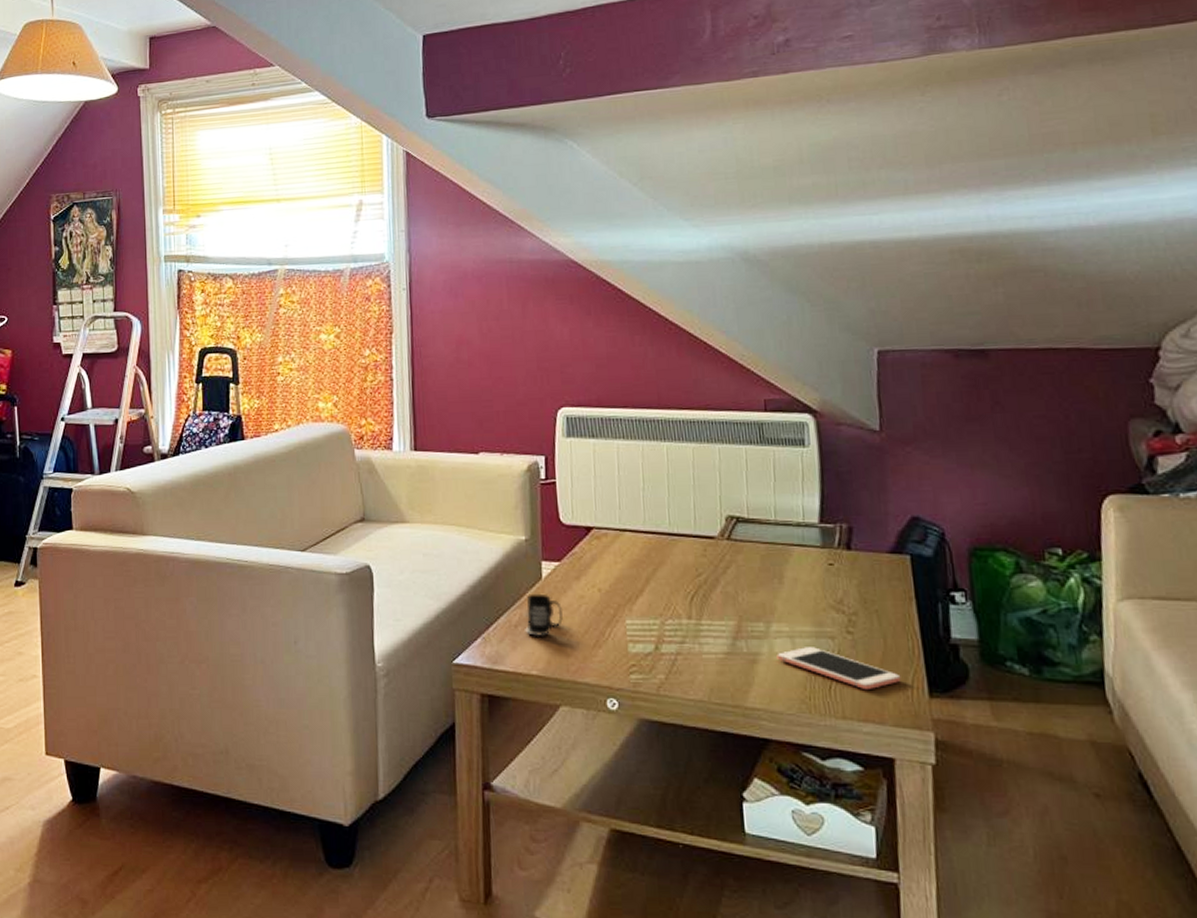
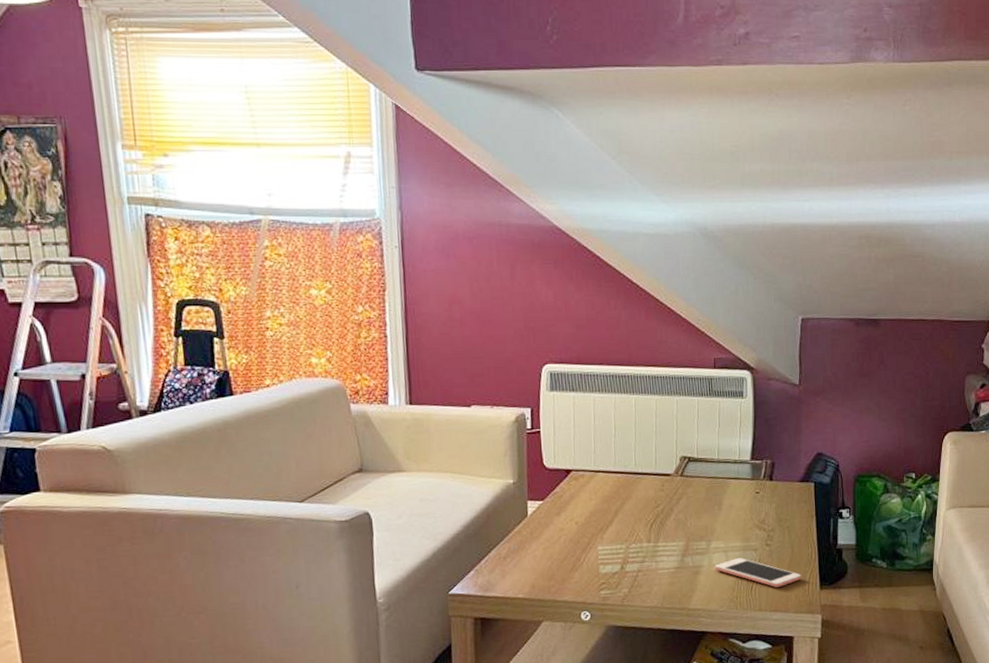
mug: present [525,593,564,636] -> none [513,529,546,565]

